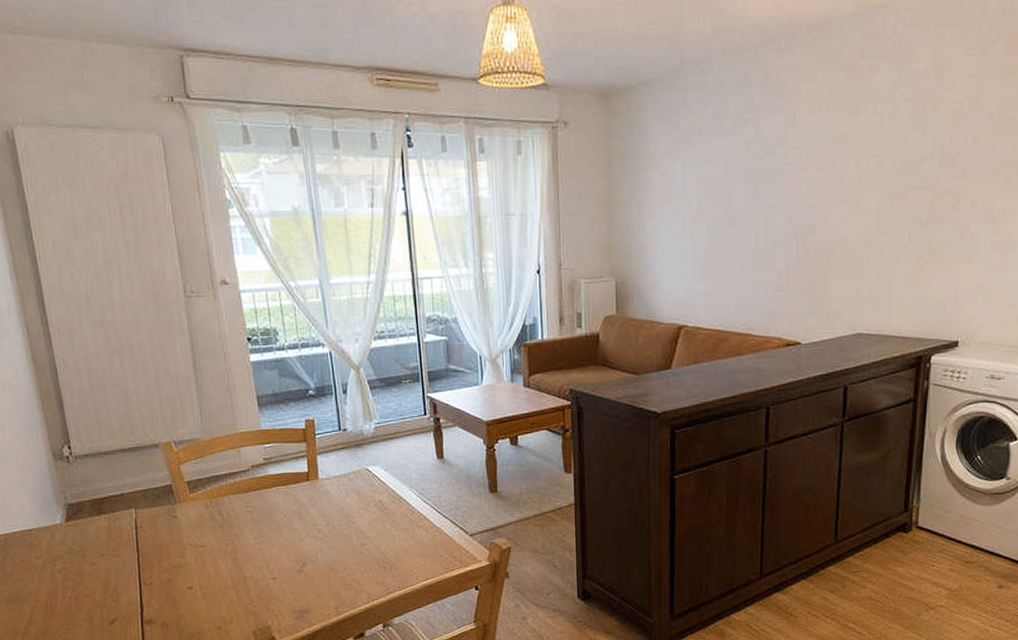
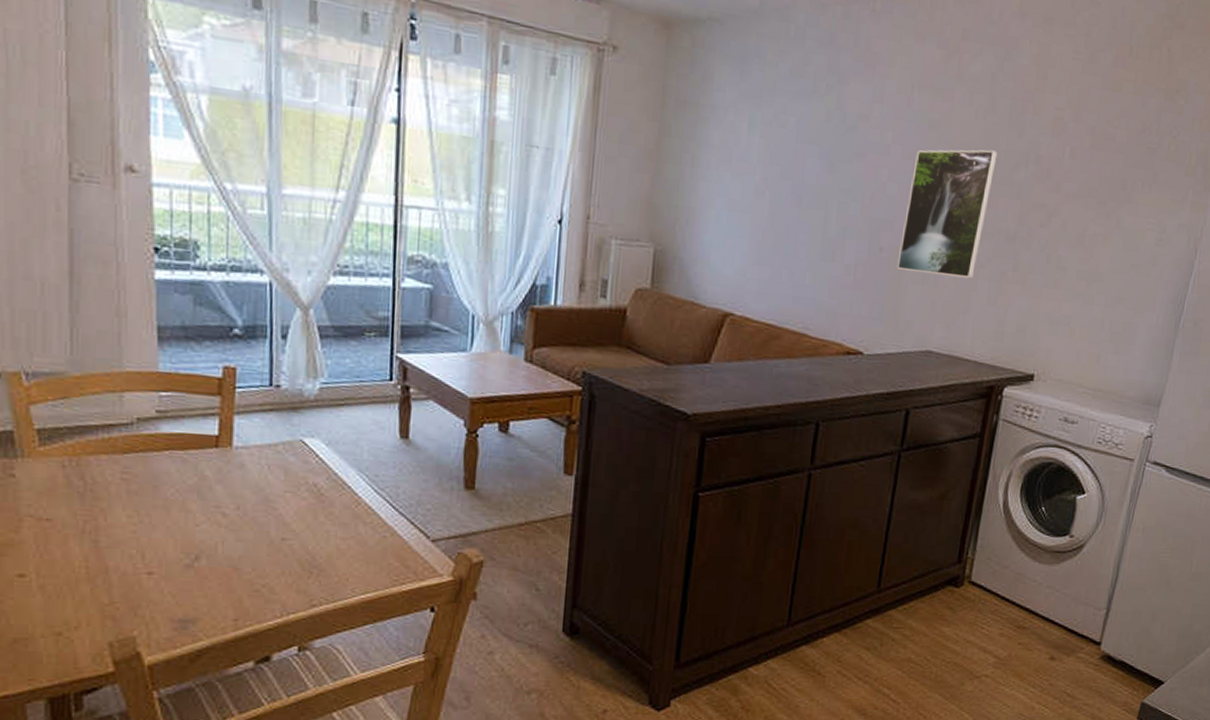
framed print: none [822,150,904,267] -> present [896,149,998,279]

